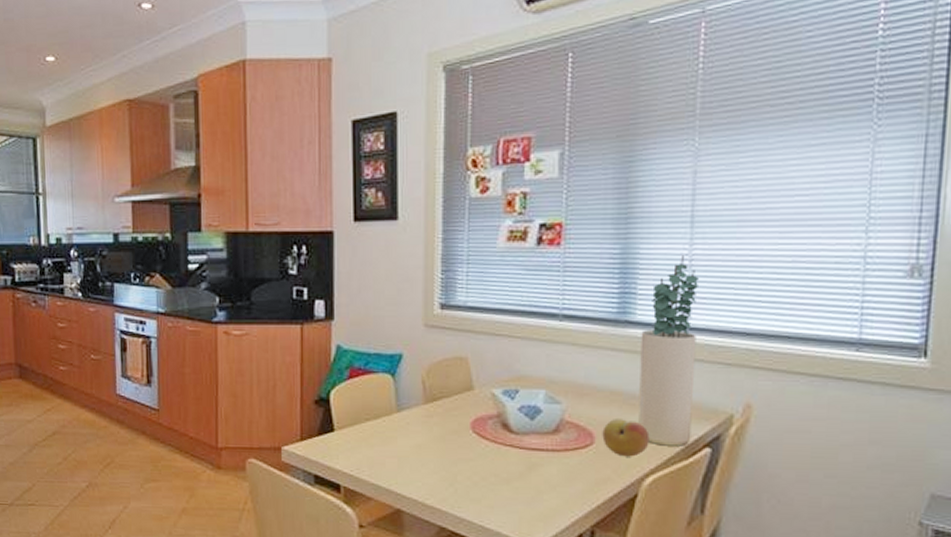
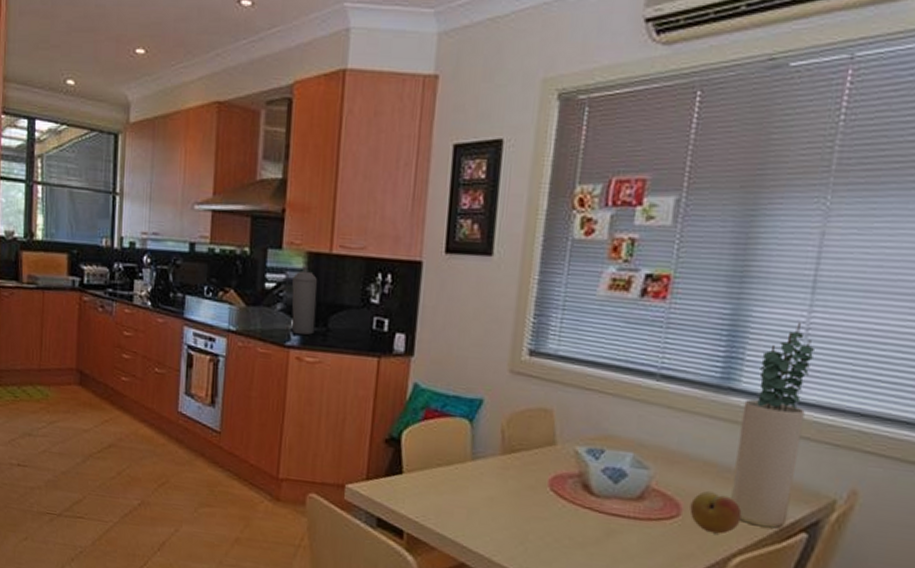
canister: none [214,246,239,311] -> present [292,266,318,336]

